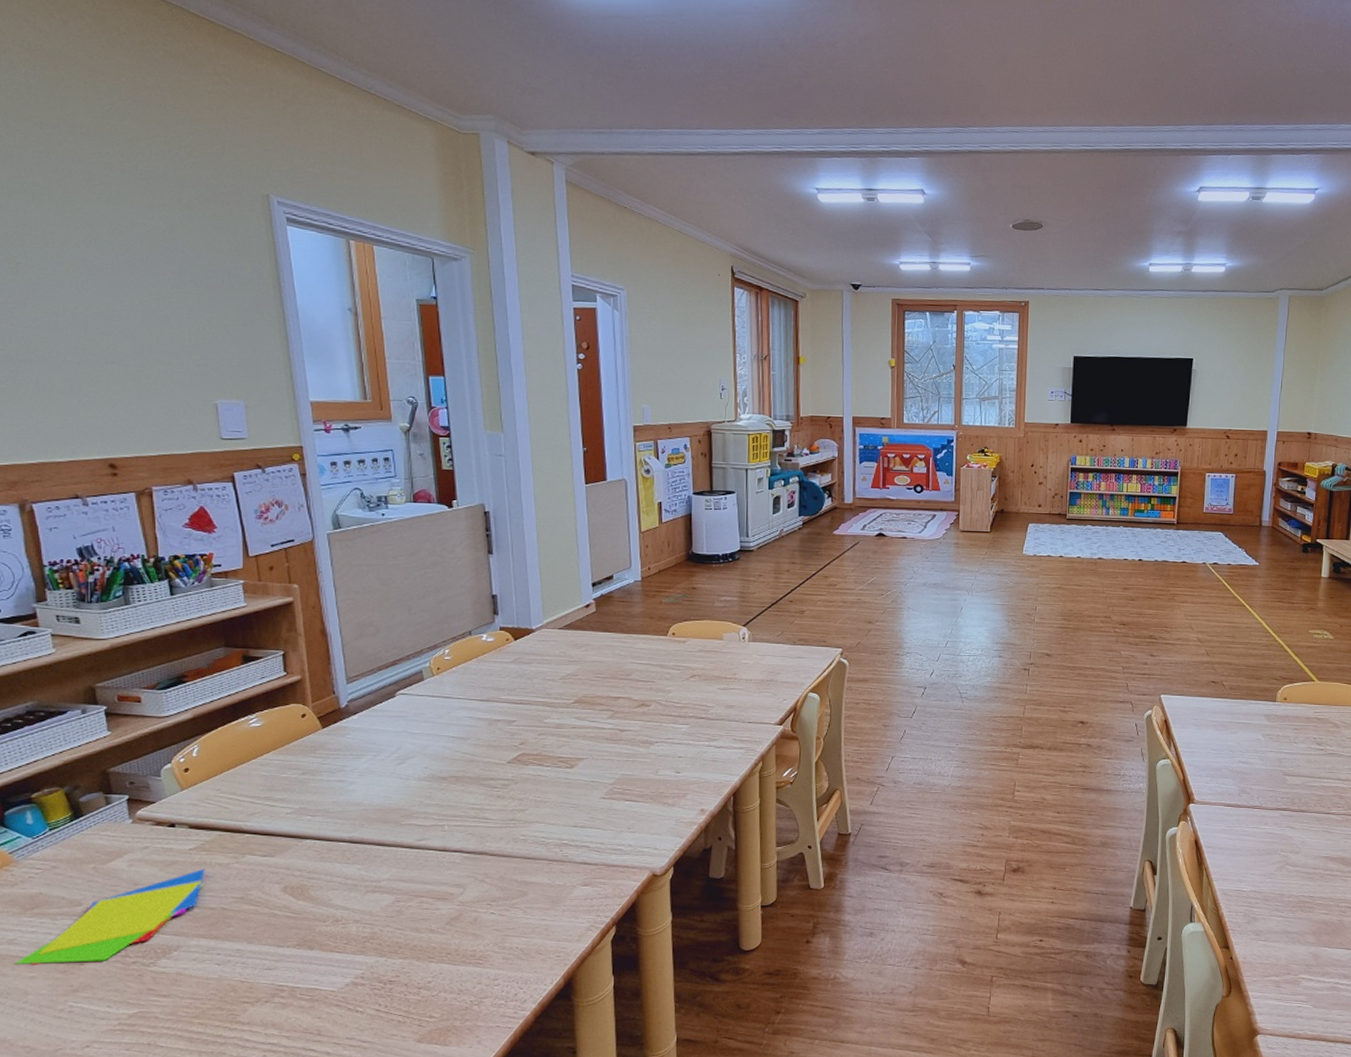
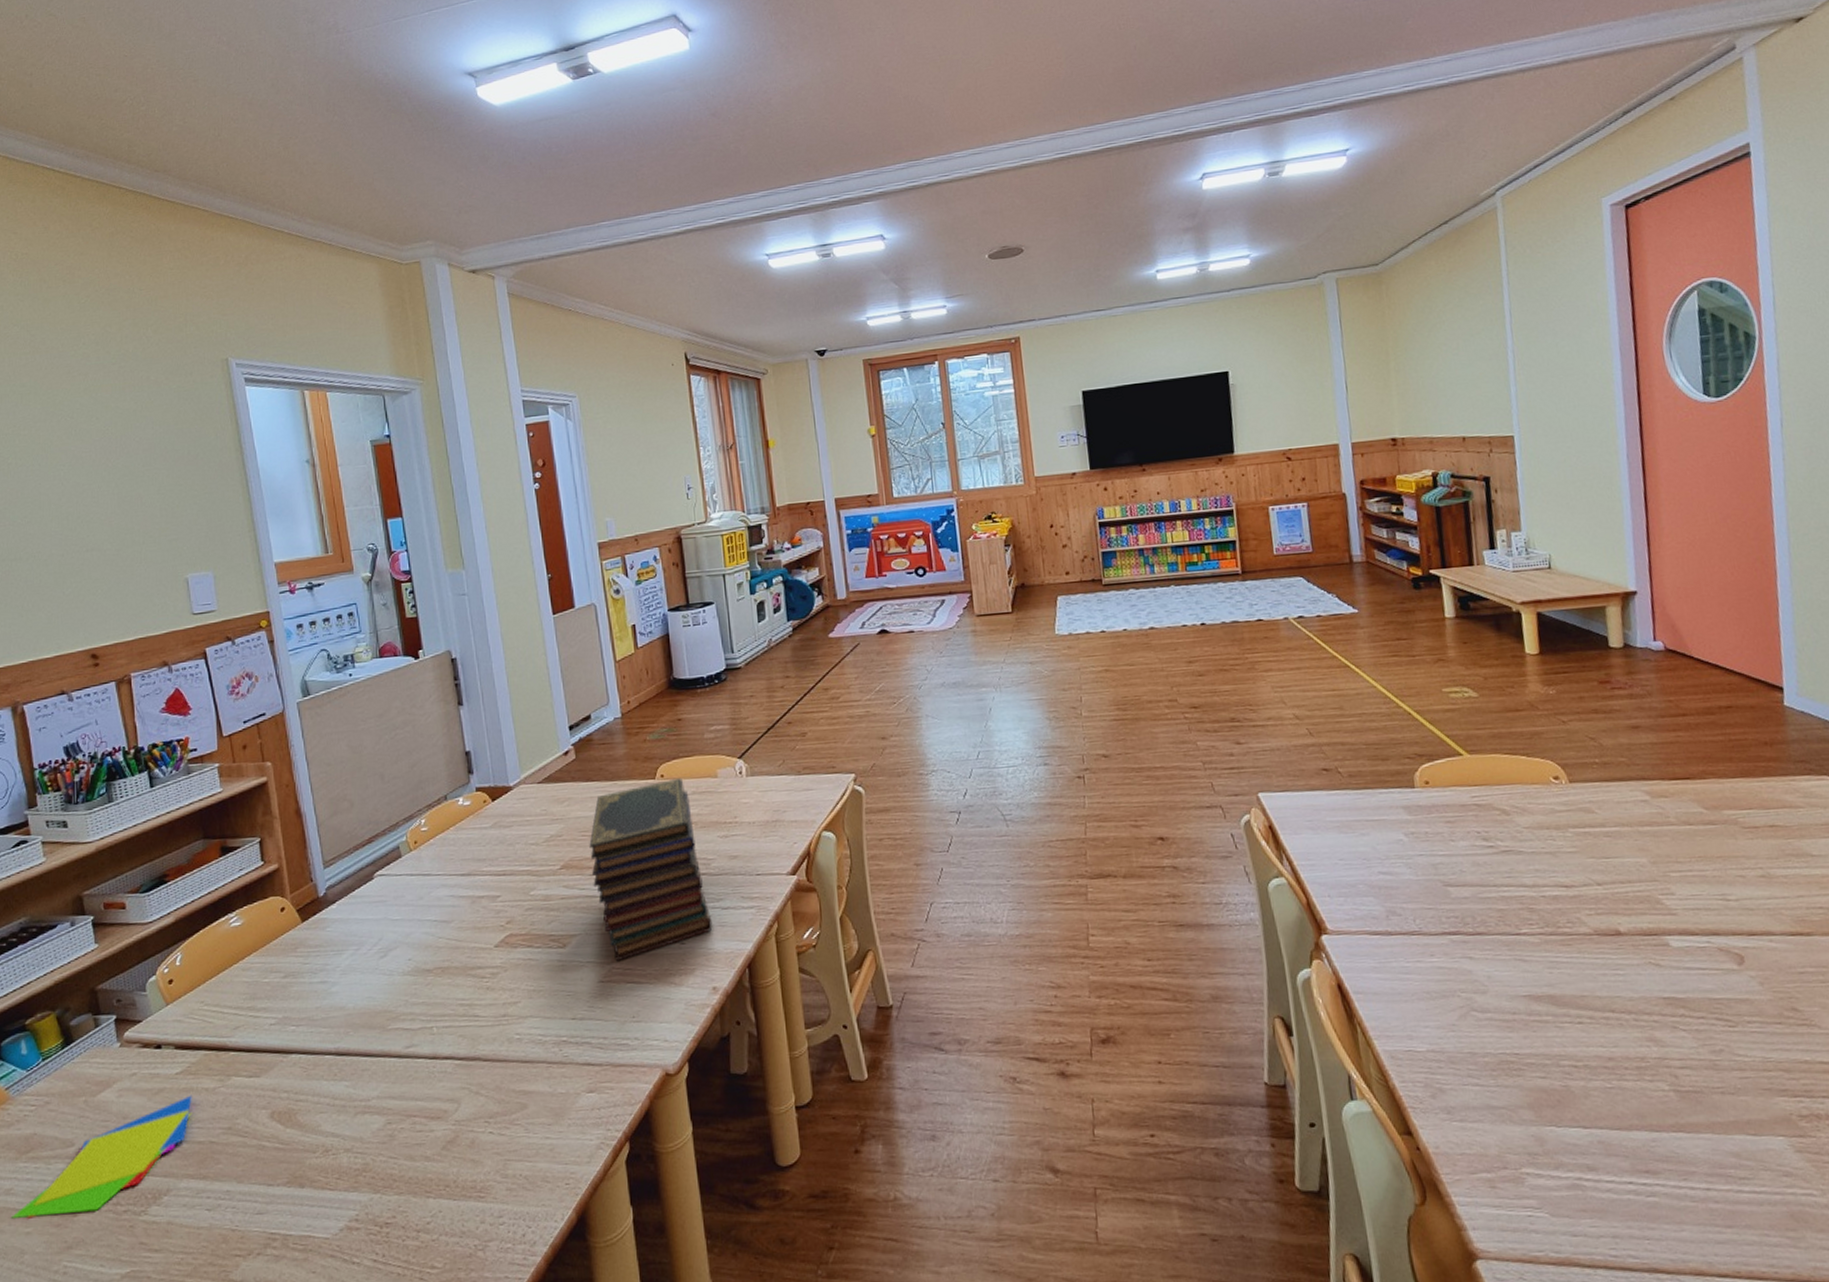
book stack: none [602,638,706,783] -> present [589,778,713,962]

